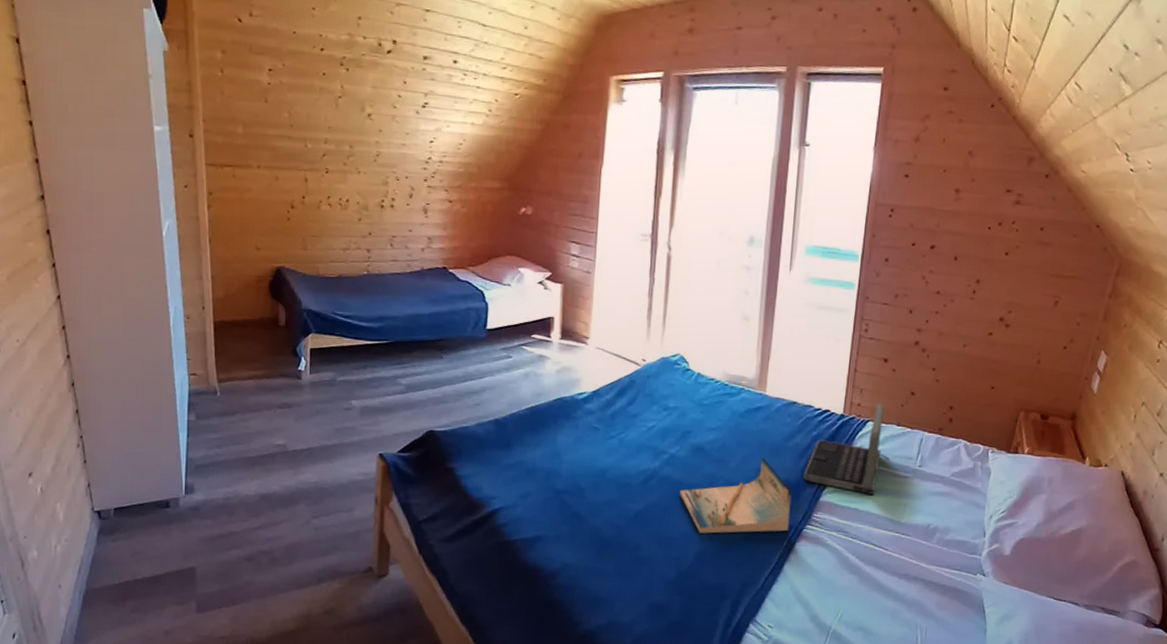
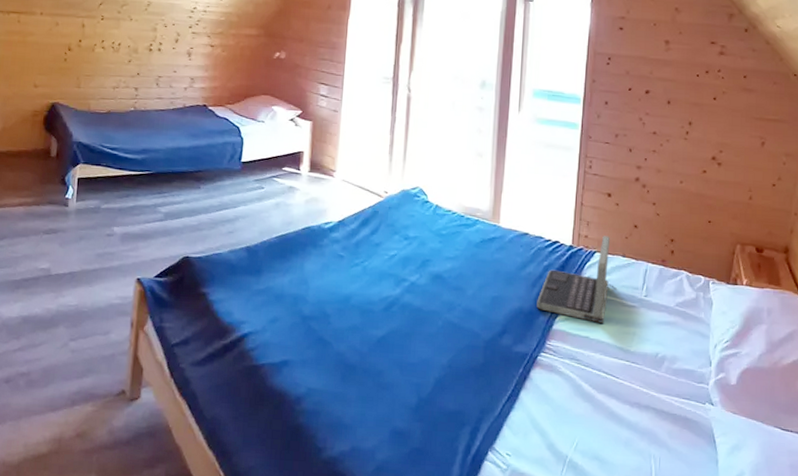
book: present [680,456,792,534] -> none [420,285,526,360]

